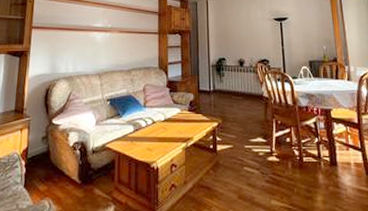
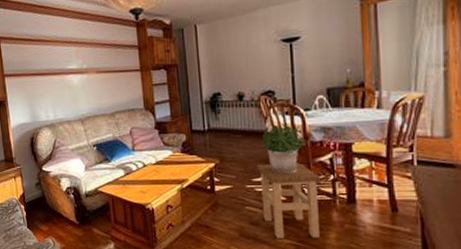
stool: none [253,125,309,201] -> present [256,163,321,238]
potted plant: none [258,89,295,135] -> present [261,124,306,174]

